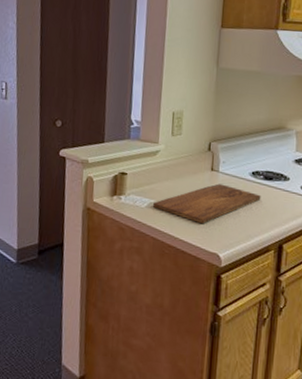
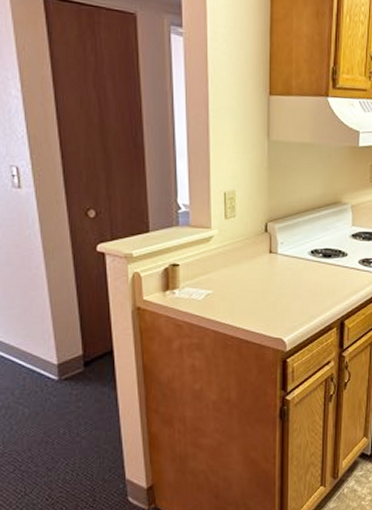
cutting board: present [152,183,261,224] -> none [210,266,321,310]

